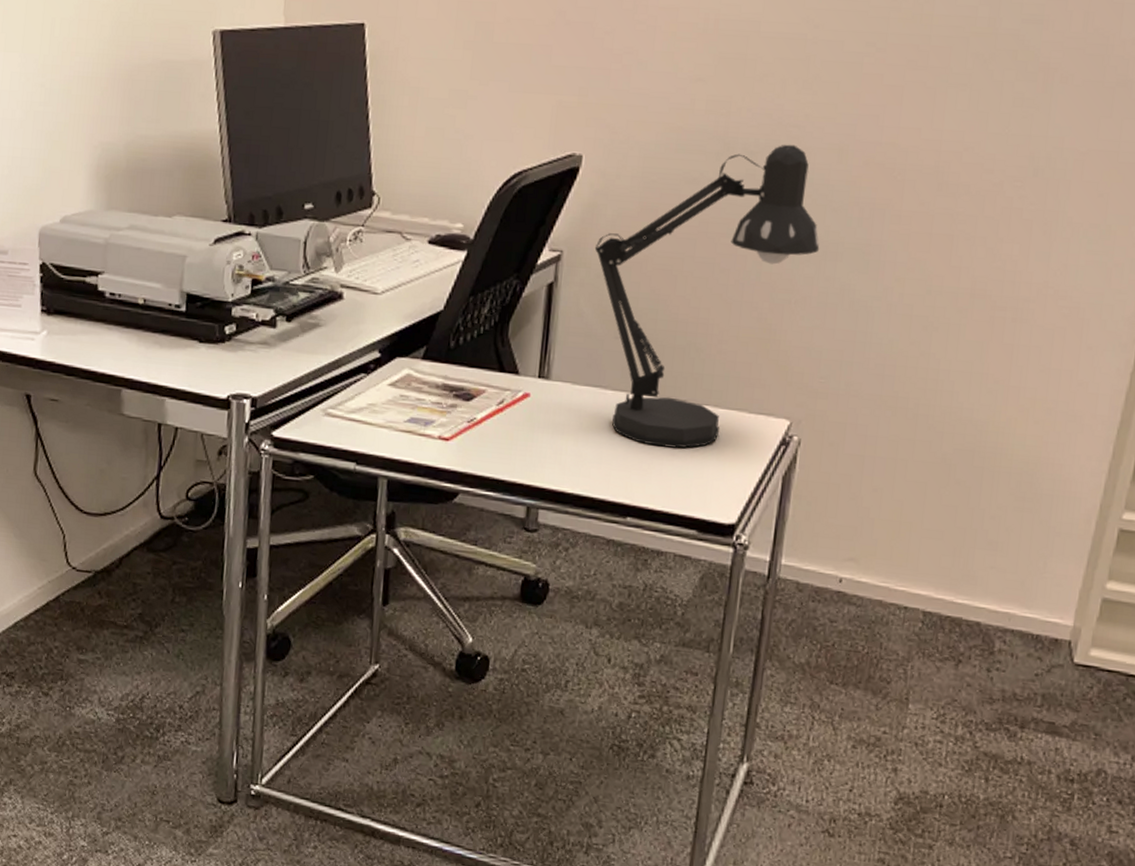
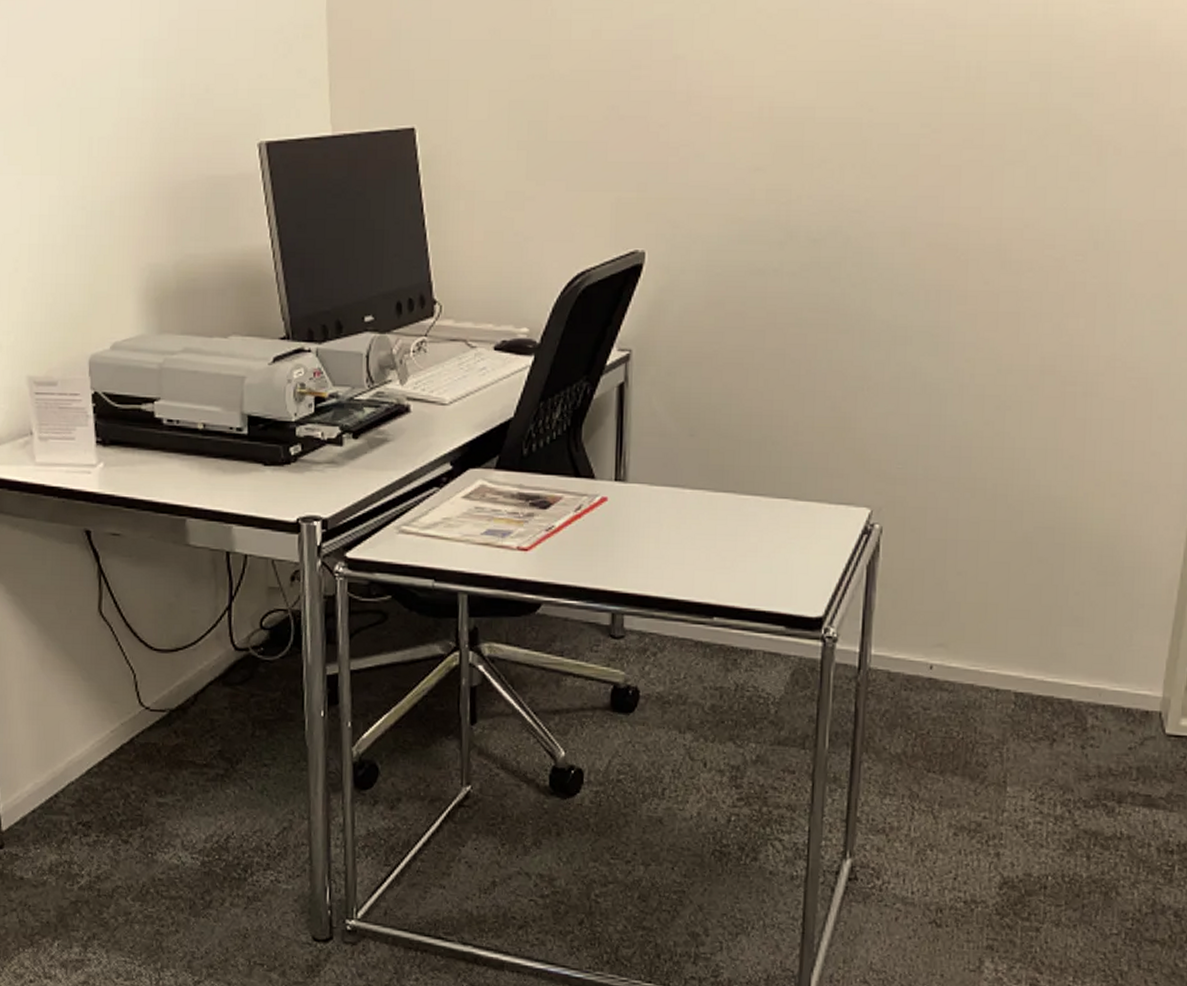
desk lamp: present [594,144,820,448] -> none [663,230,889,544]

